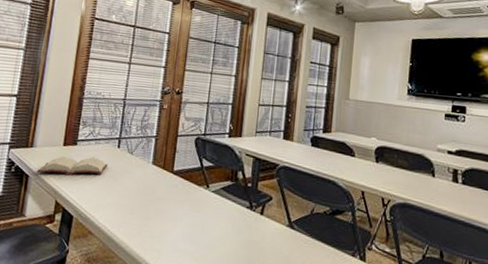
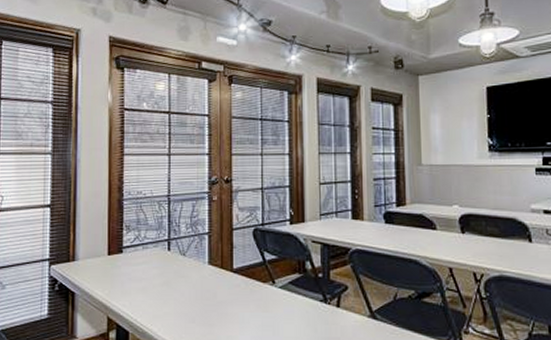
hardback book: present [36,156,108,176] -> none [82,264,159,289]

